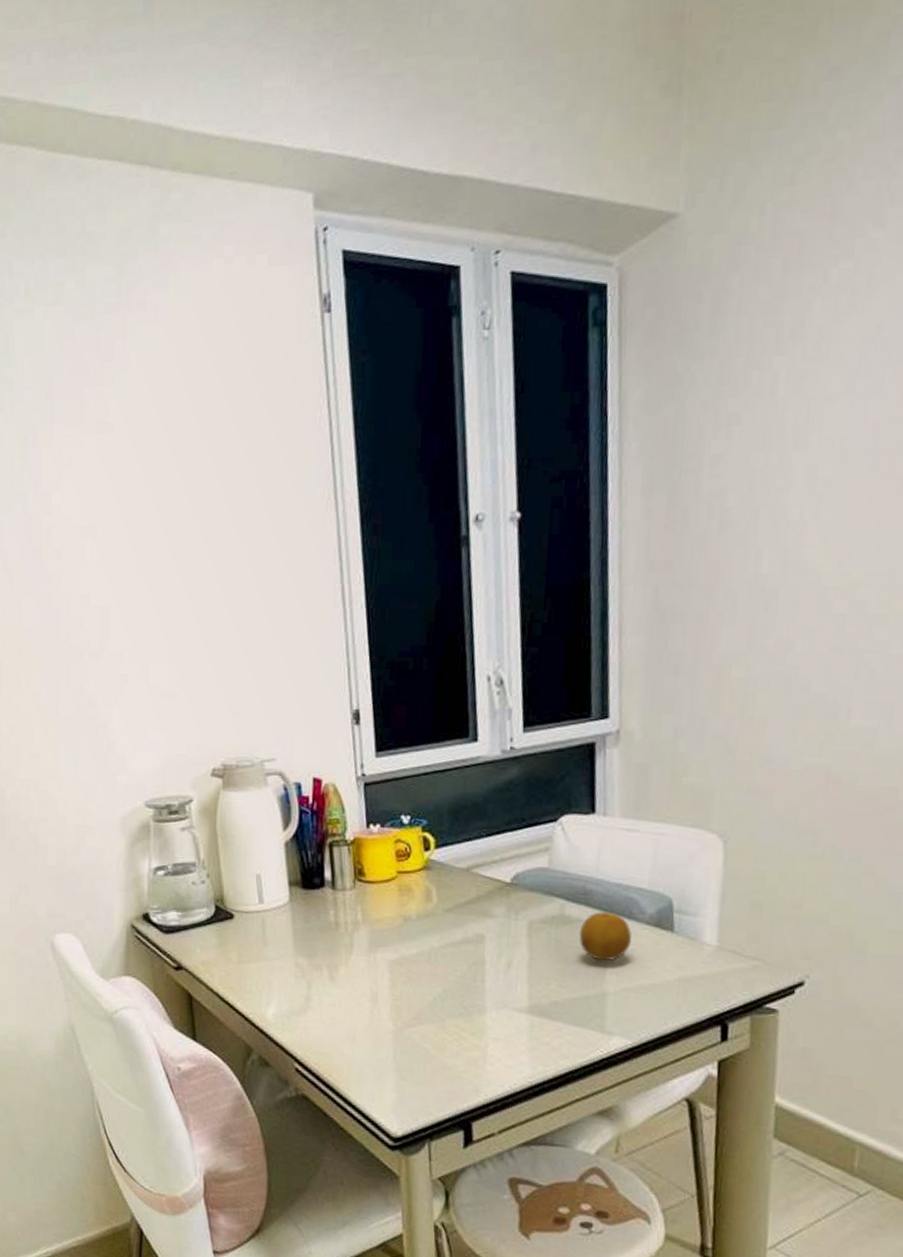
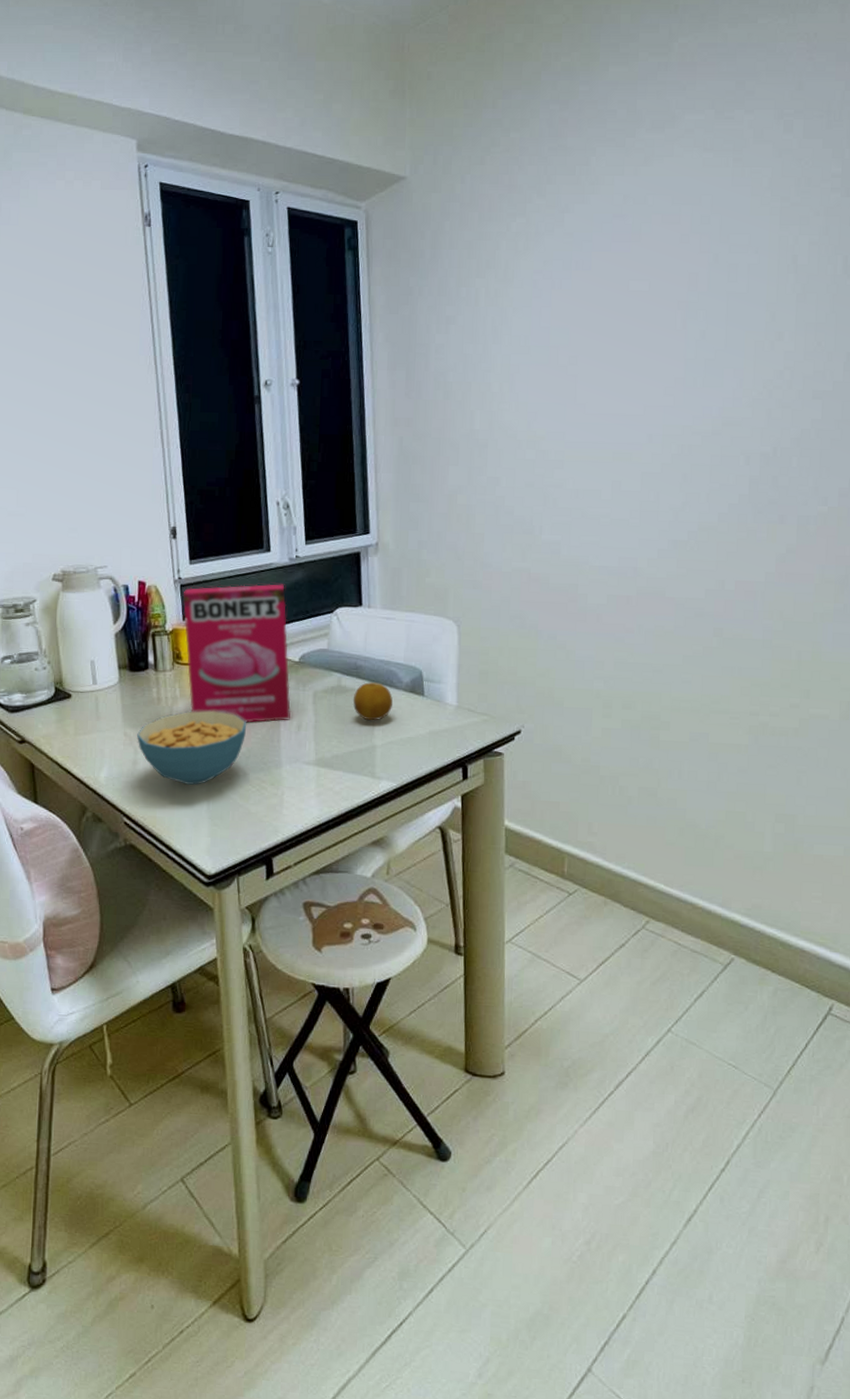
cereal bowl: none [311,939,444,1030] -> present [137,710,247,785]
cereal box: none [366,783,499,958] -> present [182,583,291,723]

